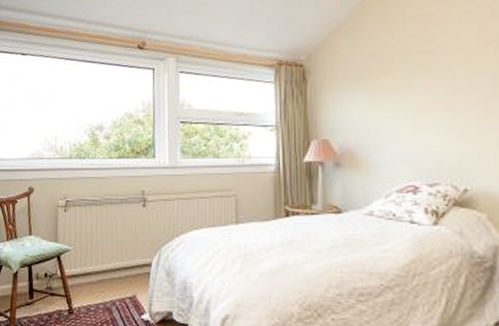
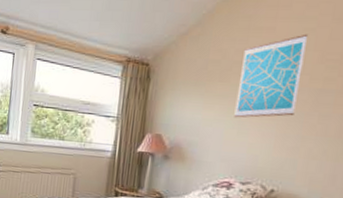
wall art: none [404,16,472,113] -> present [234,33,309,118]

